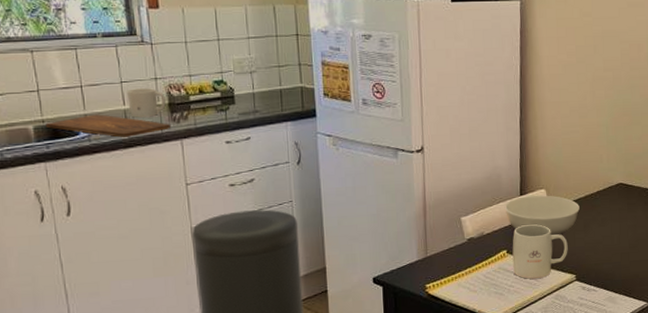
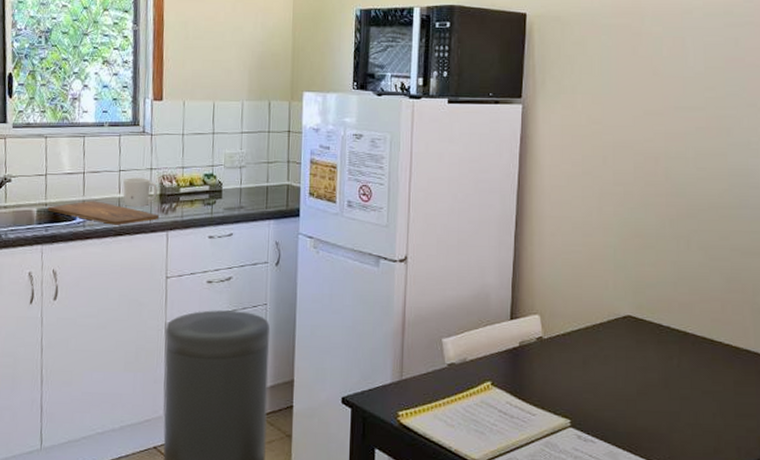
bowl: present [504,195,580,236] -> none [491,321,579,371]
mug: present [512,224,568,280] -> none [497,353,563,420]

